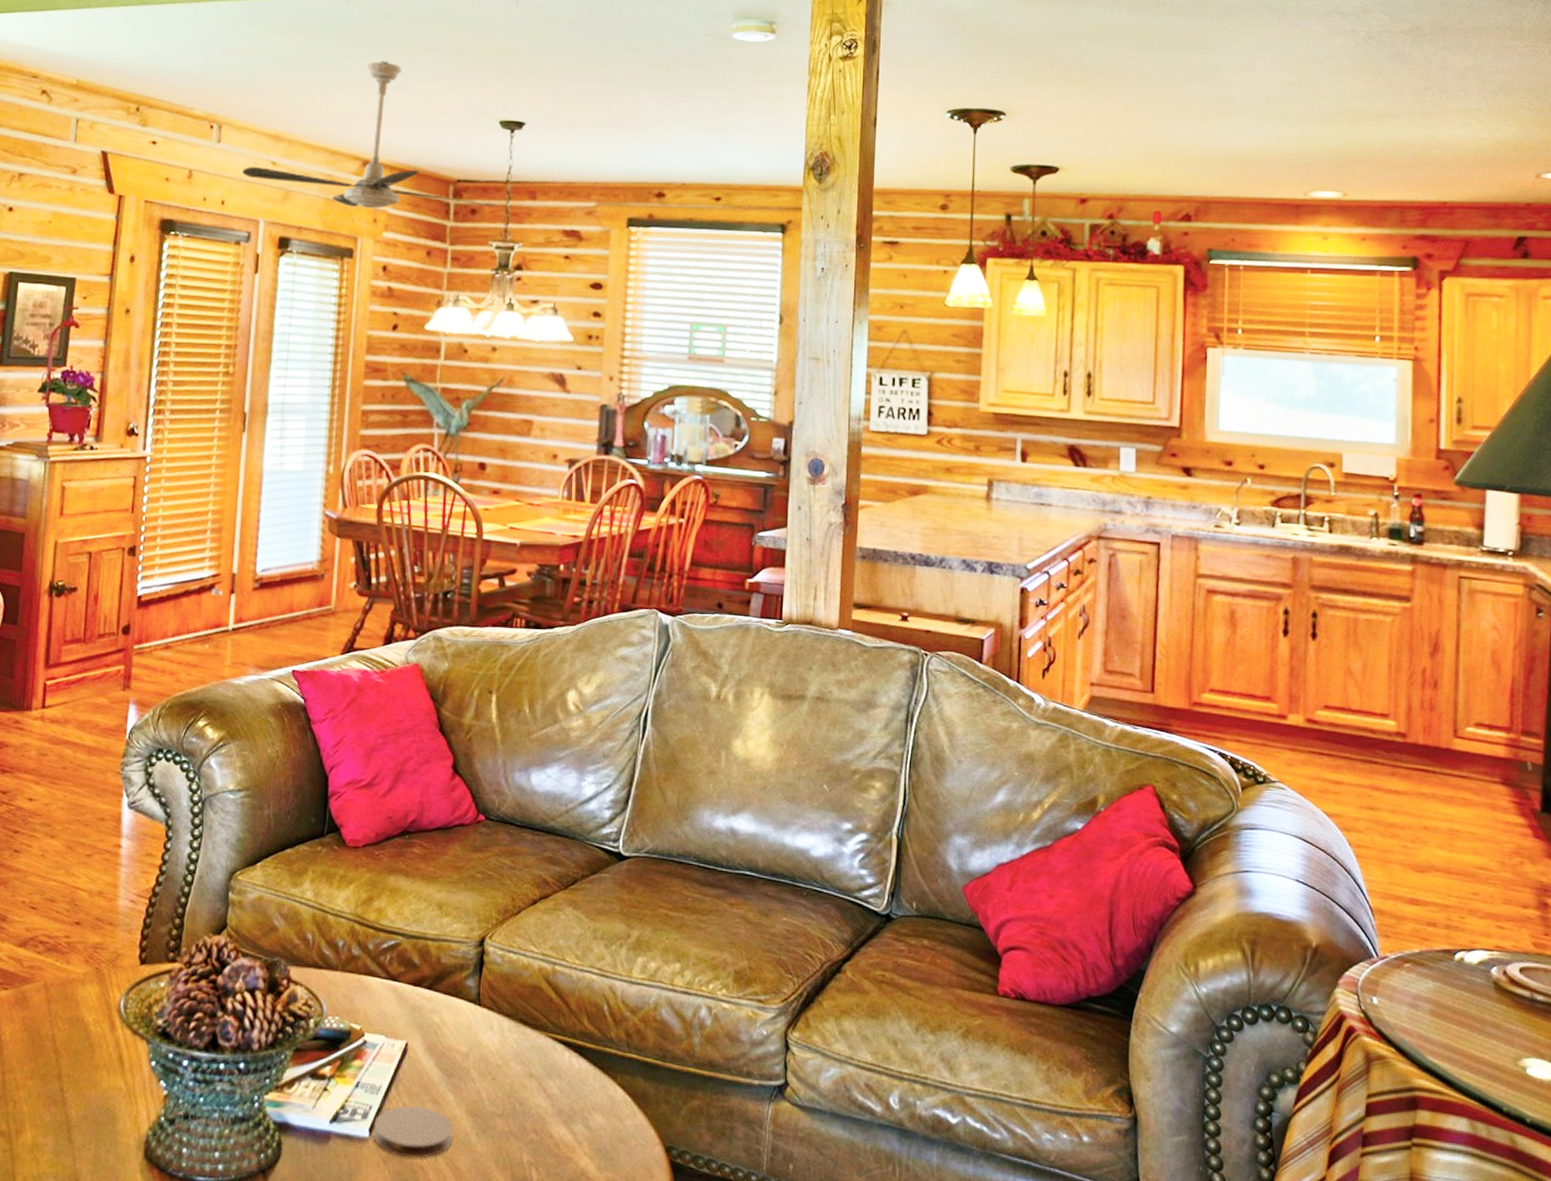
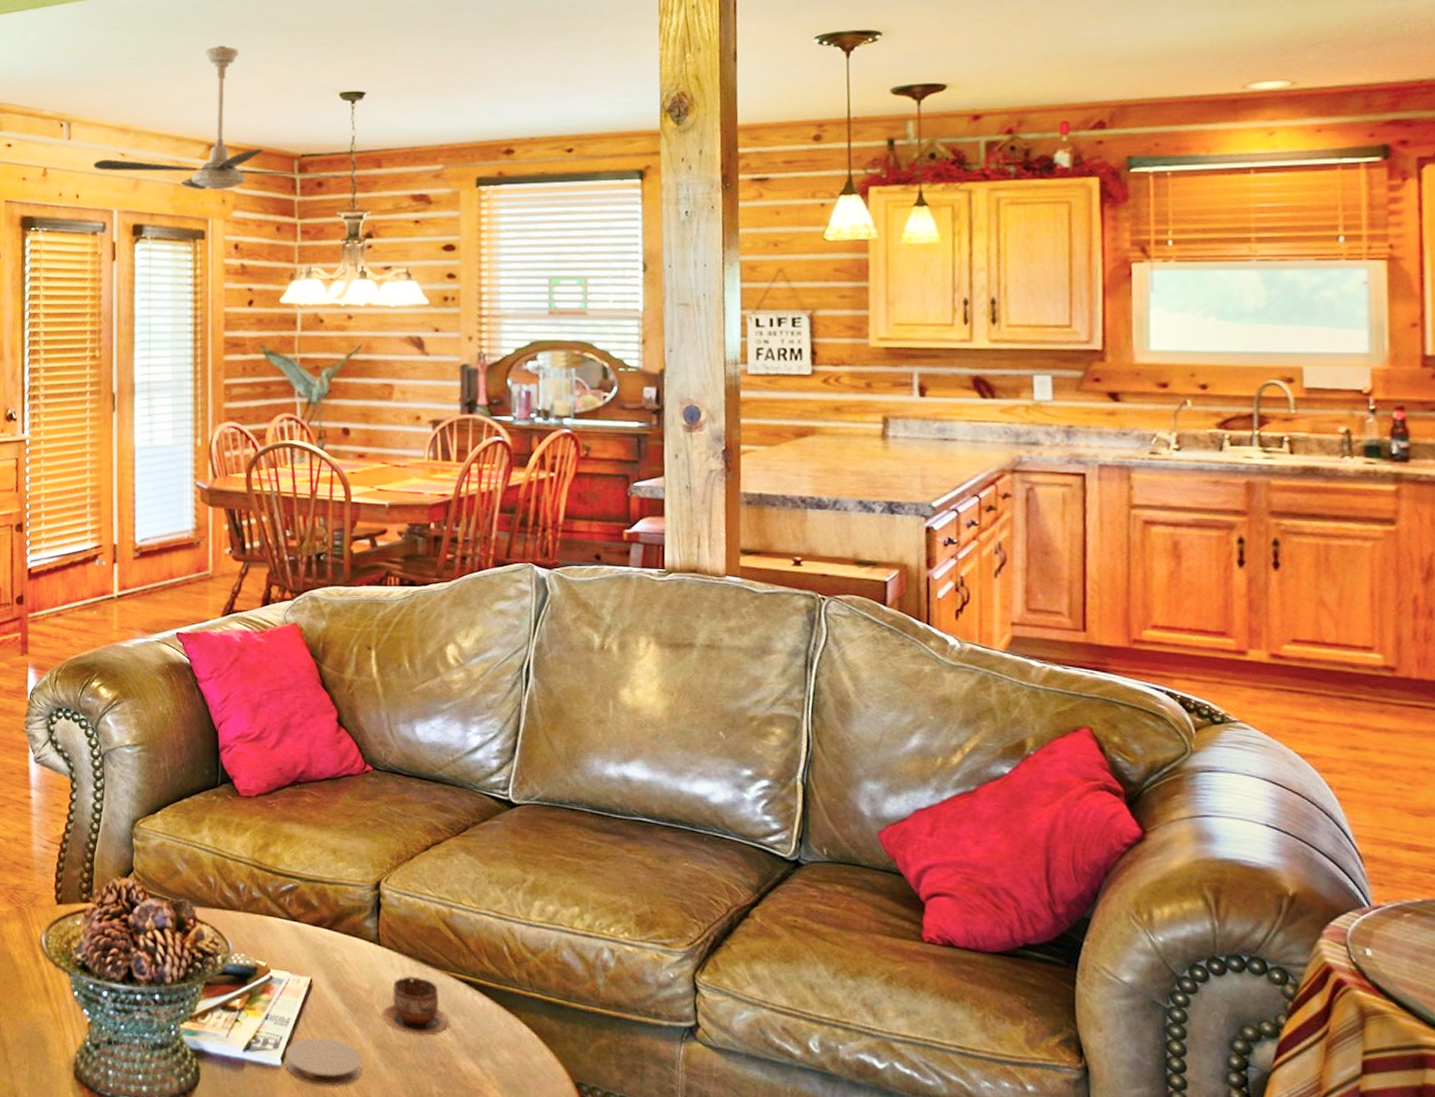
cup: none [477,1038,545,1101] -> present [382,976,449,1036]

